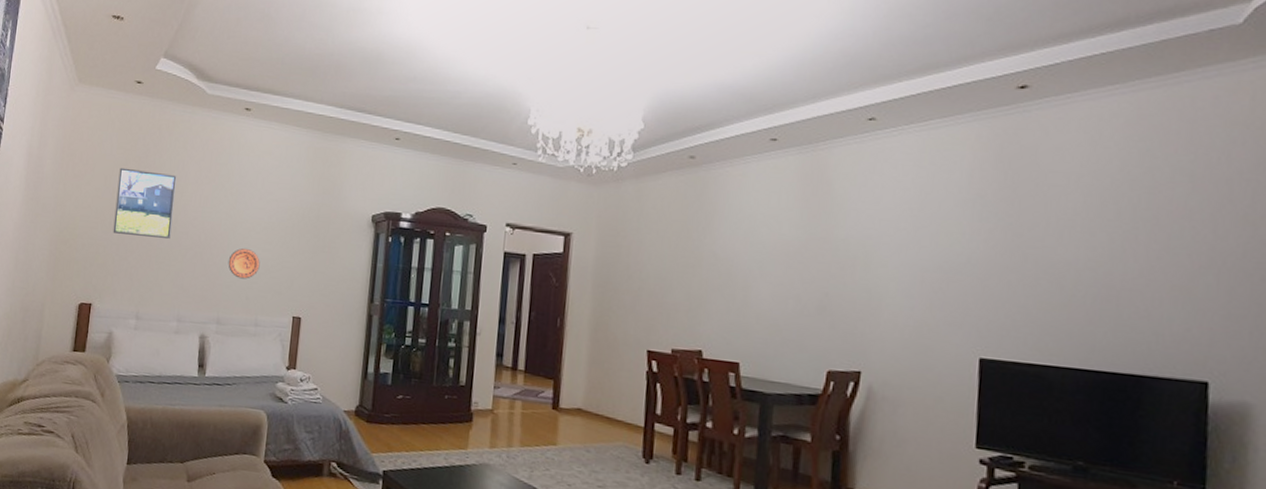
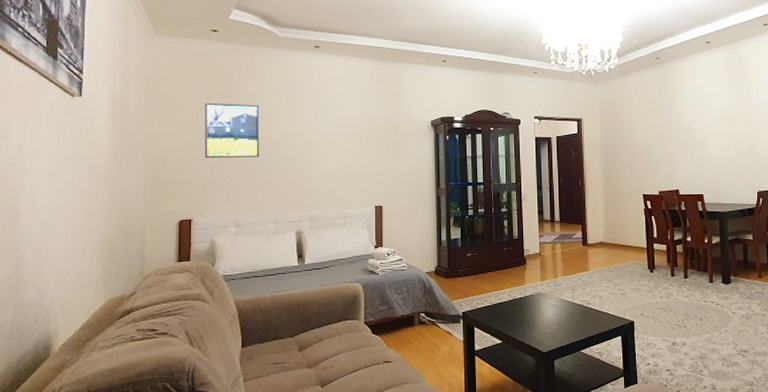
decorative plate: present [228,248,260,279] -> none [314,158,342,182]

